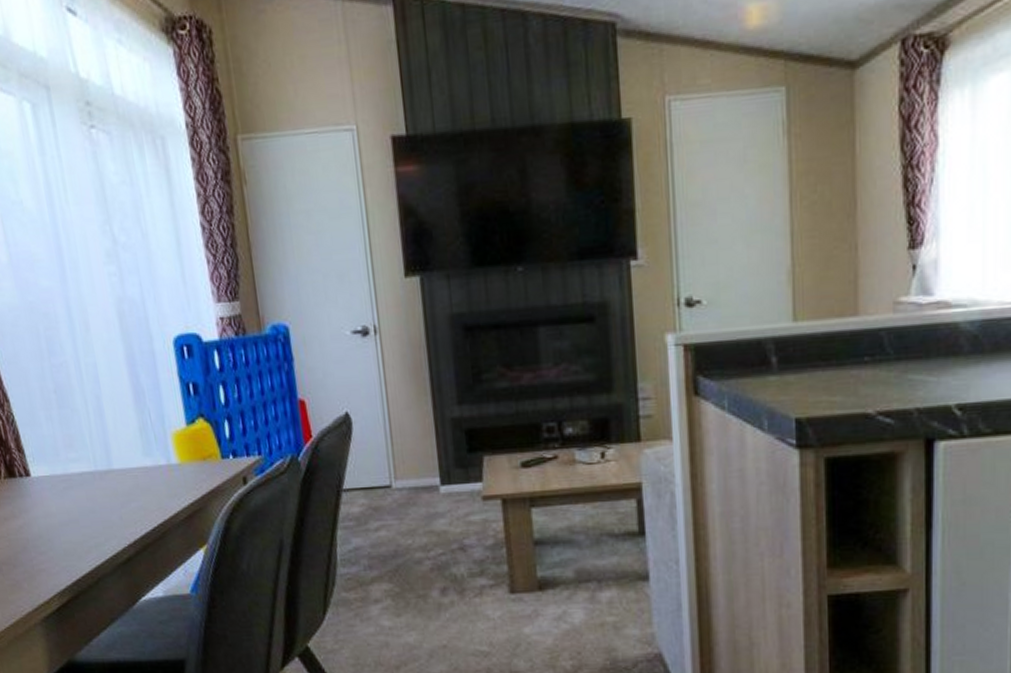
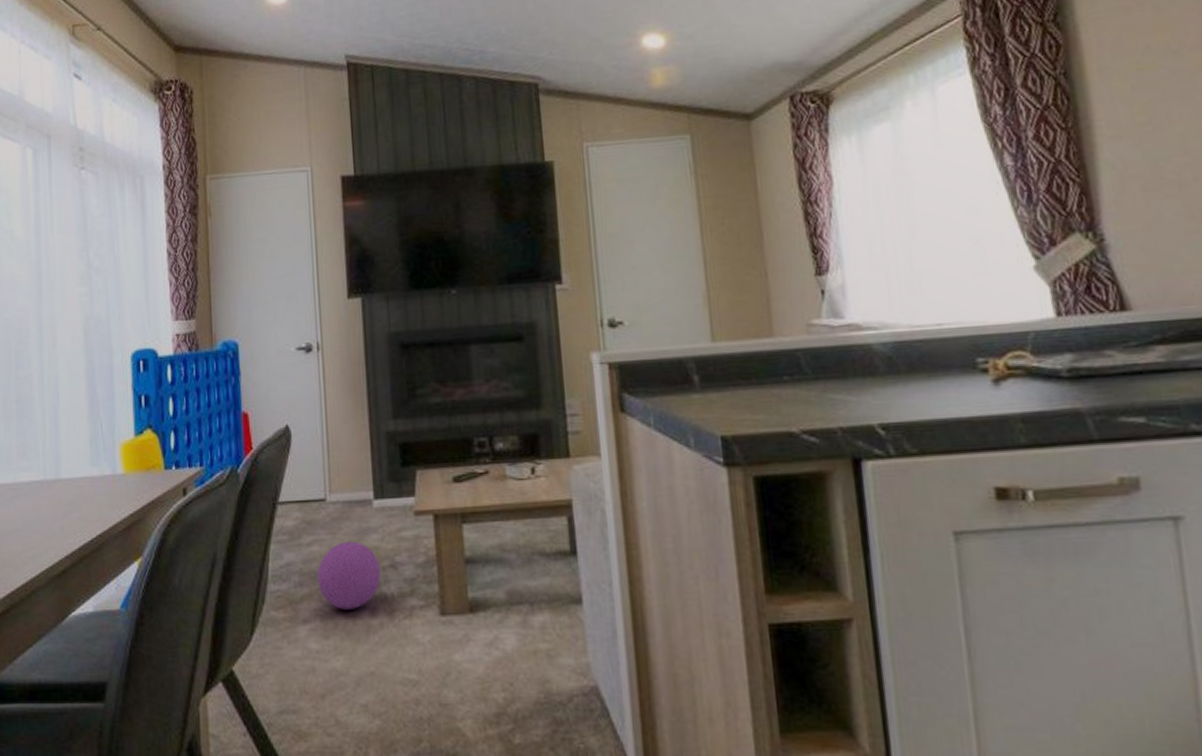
ball: none [386,526,451,590] -> present [317,541,382,610]

